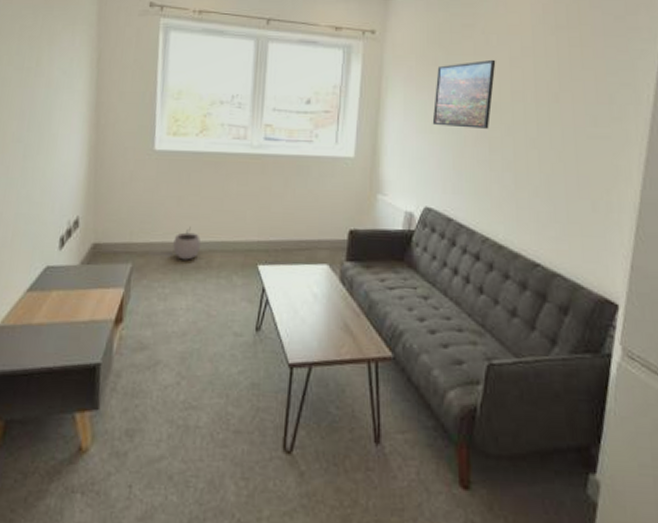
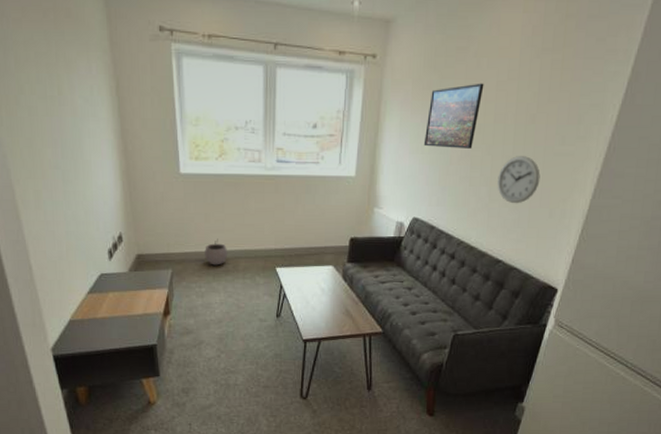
wall clock: none [523,138,575,194] -> present [497,156,541,204]

